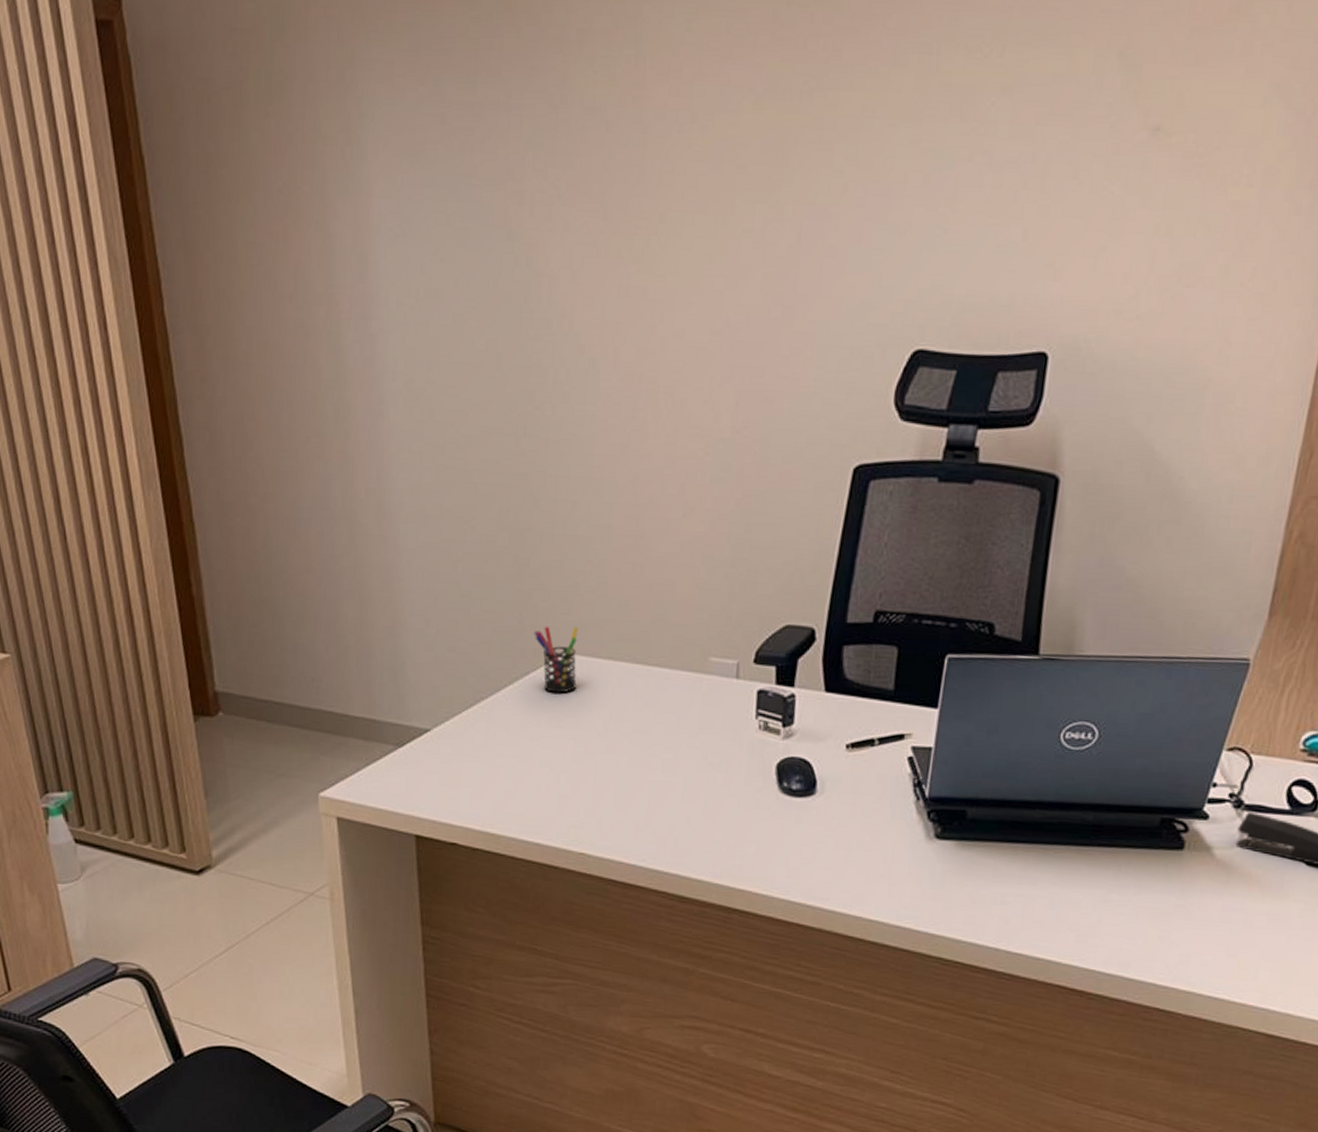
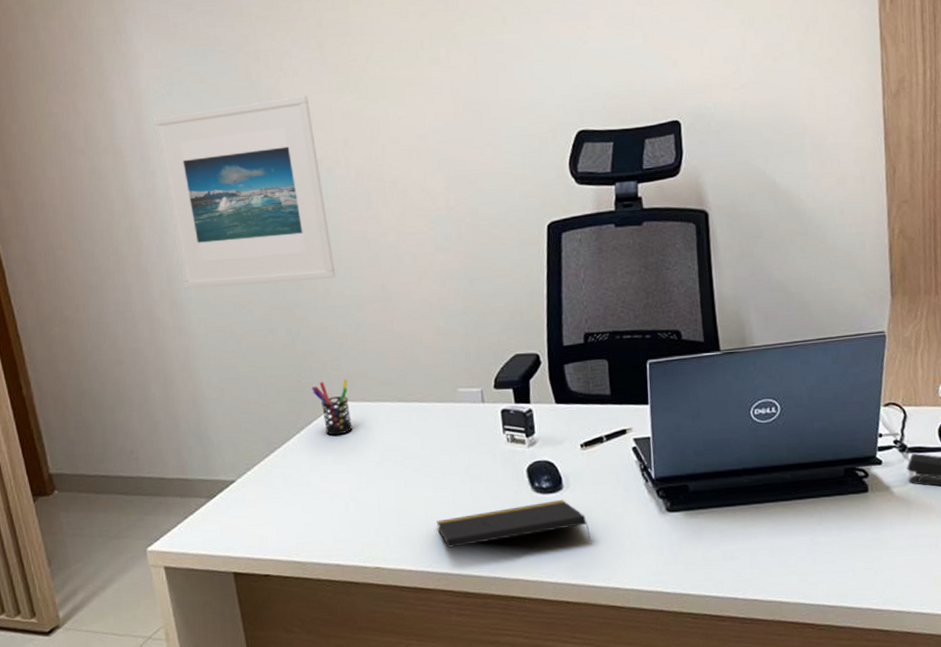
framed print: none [380,257,582,501] -> present [152,95,335,289]
notepad: none [659,806,840,859] -> present [436,500,592,548]

